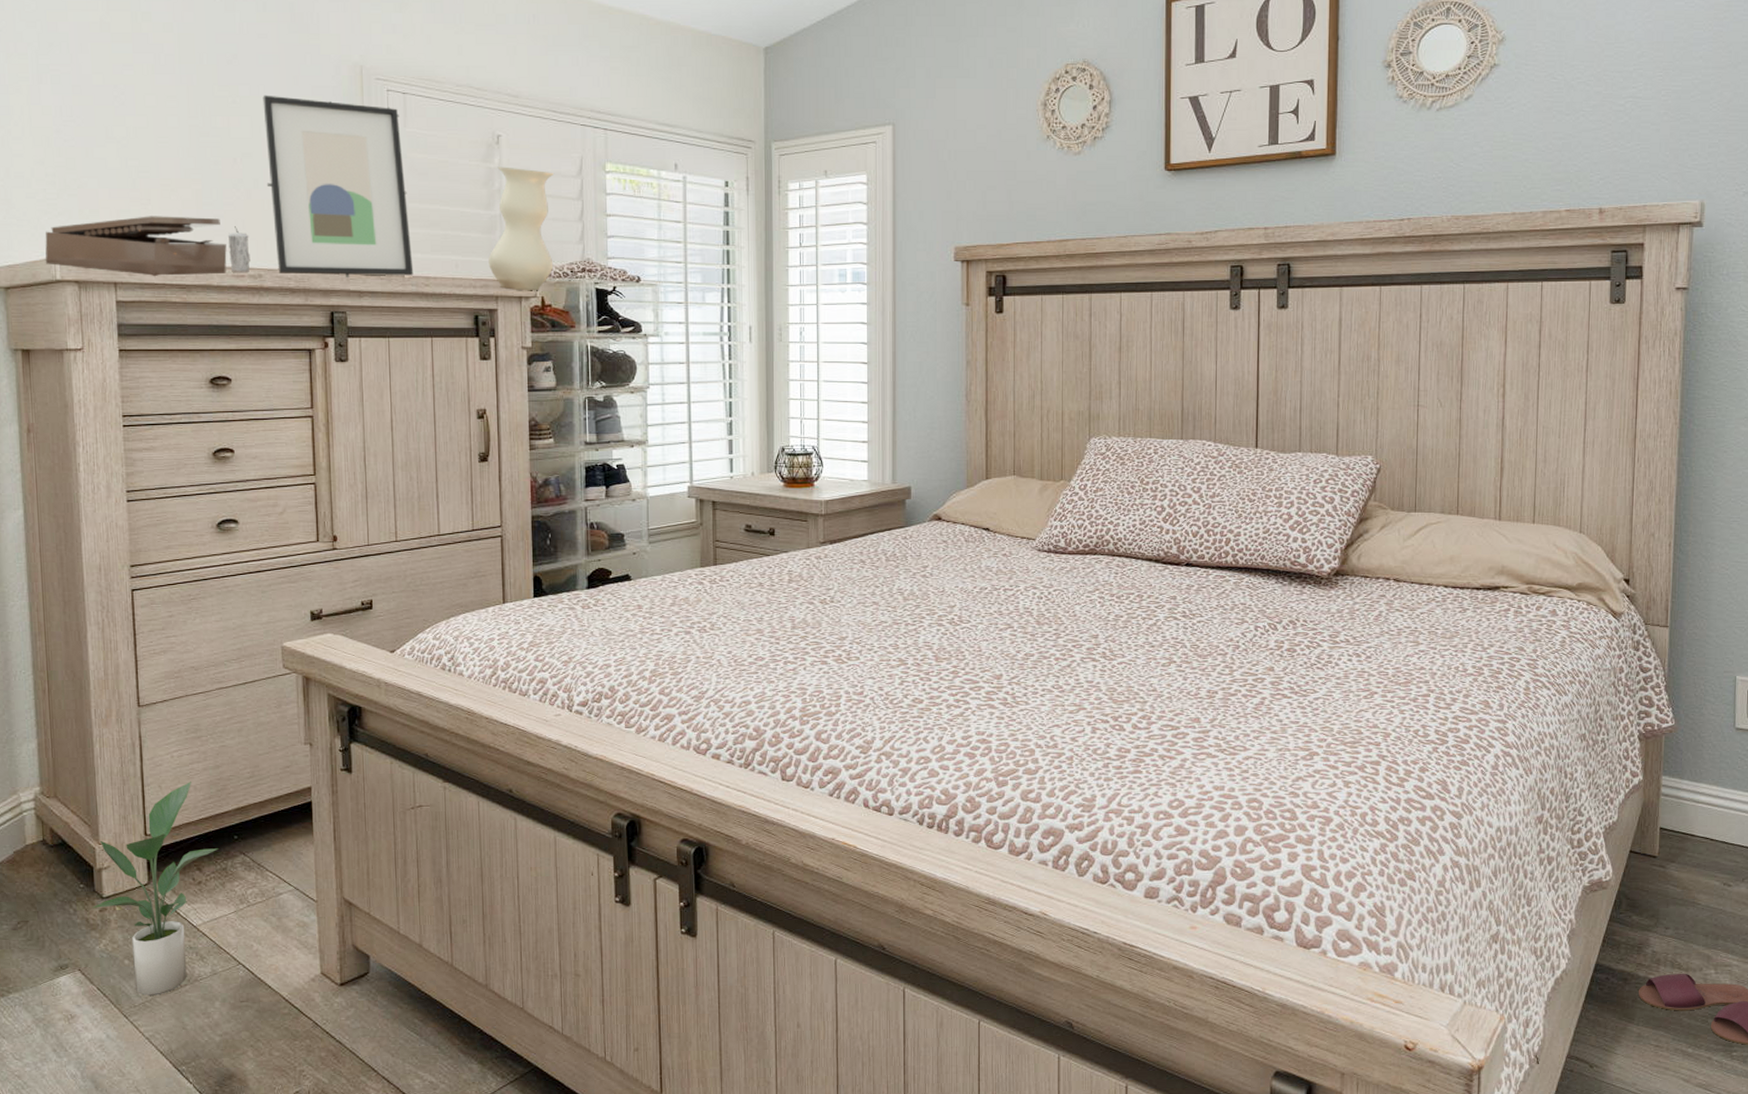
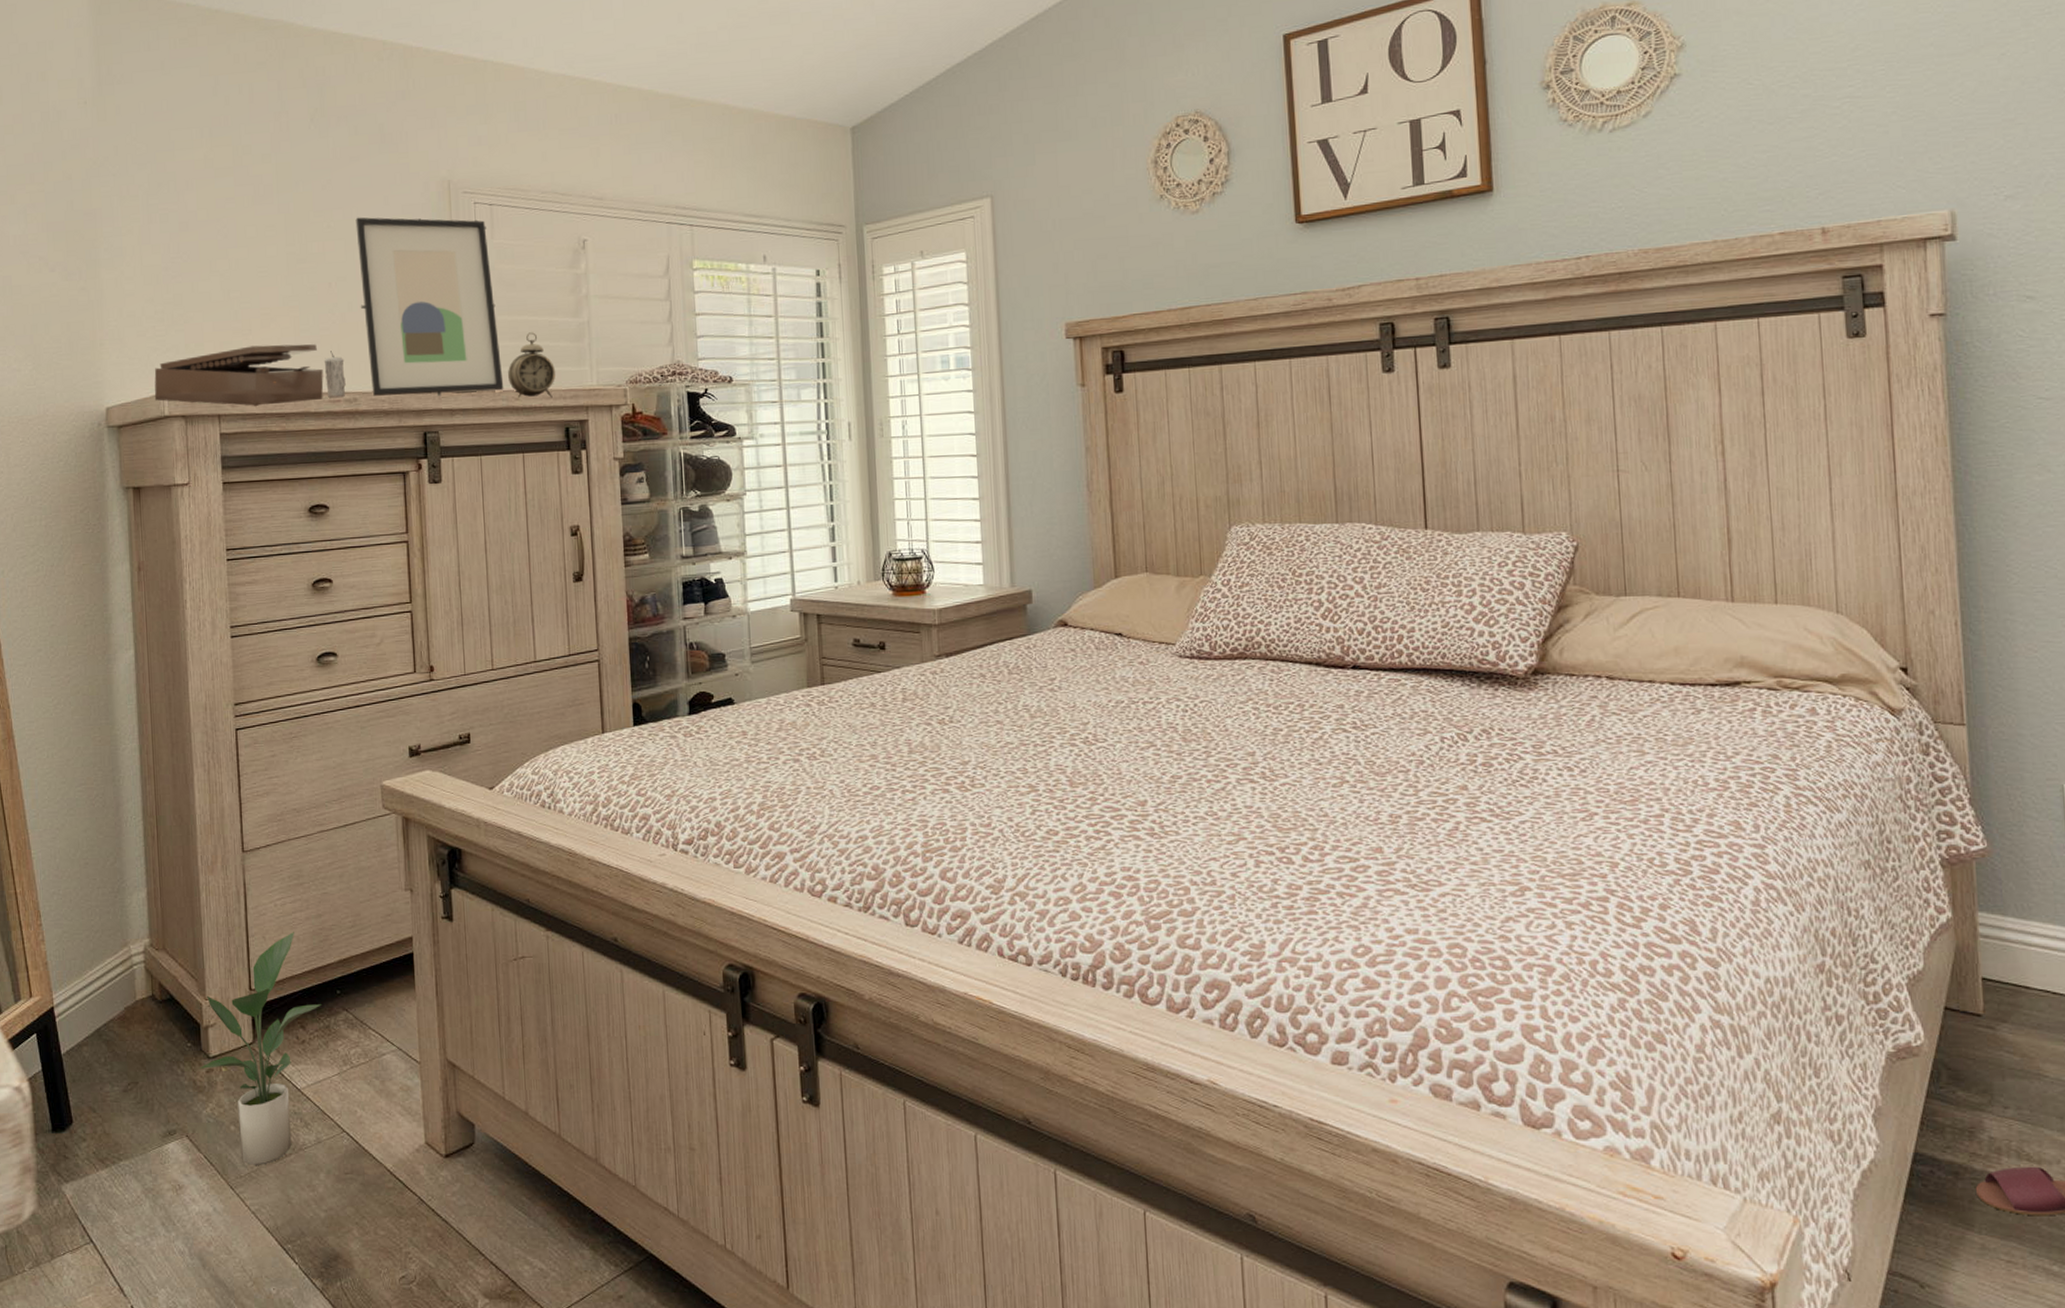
alarm clock: none [418,221,466,286] -> present [508,332,555,398]
vase: present [488,166,554,291] -> none [578,271,643,400]

